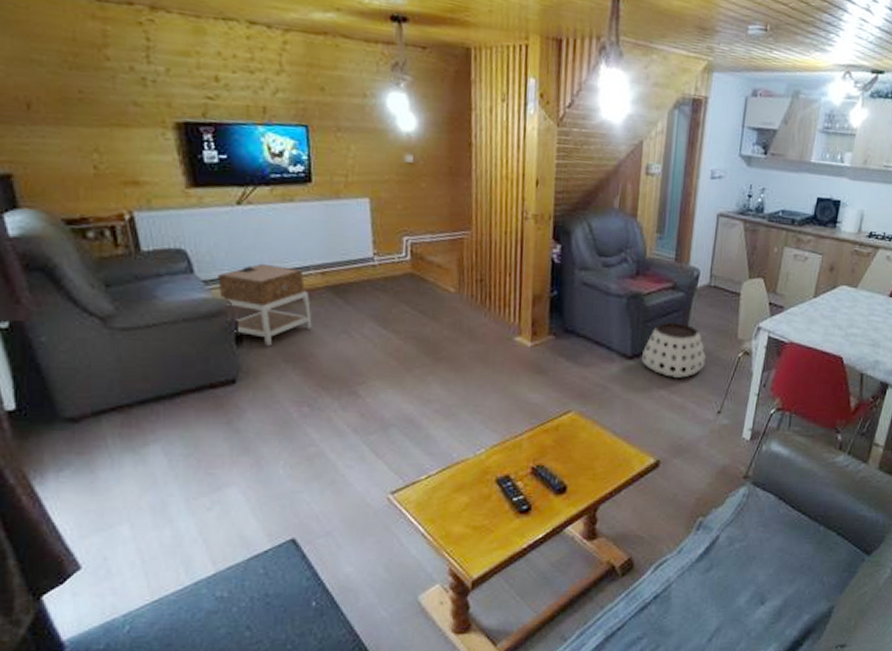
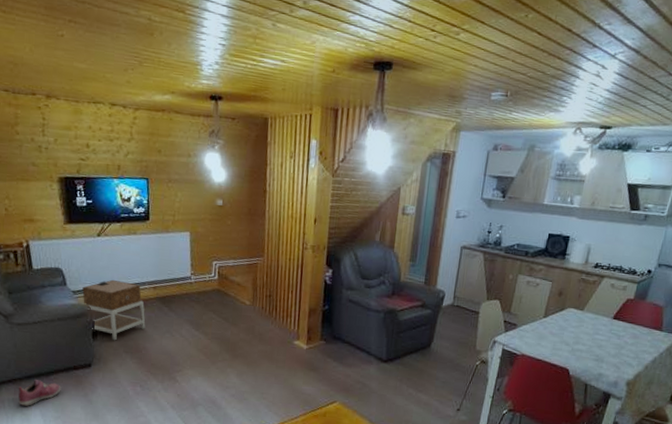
shoe: none [126,405,193,442] -> present [18,380,61,406]
basket: present [641,321,706,378] -> none [394,333,448,380]

